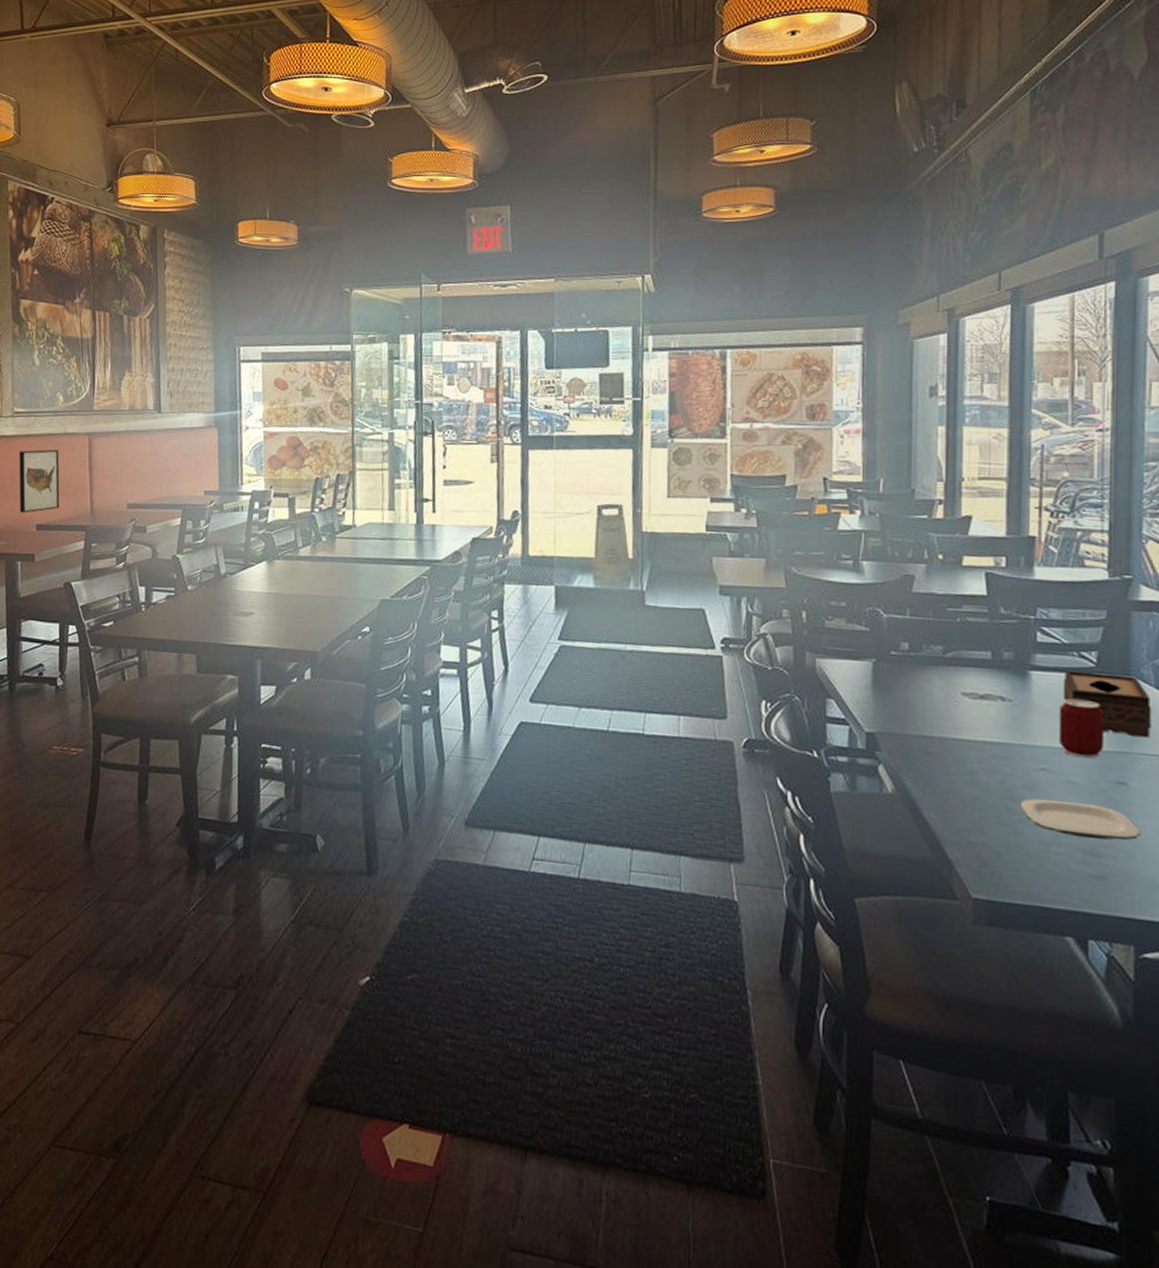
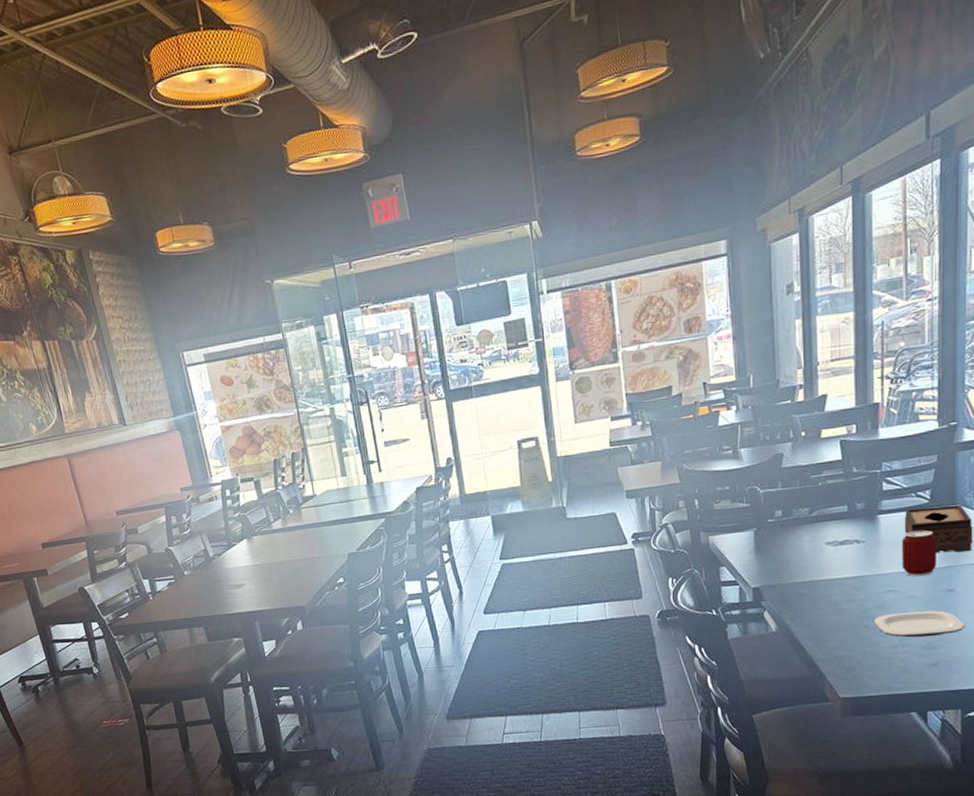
wall art: present [18,449,60,513] -> none [9,474,58,536]

